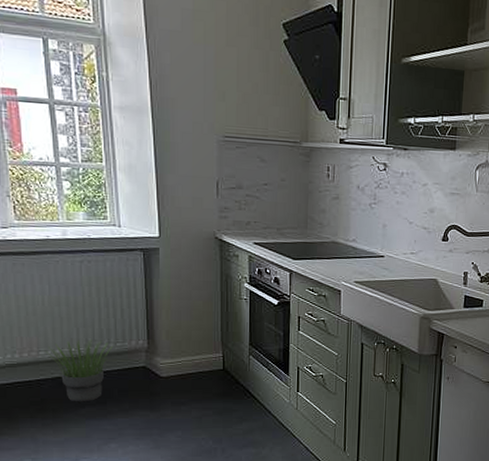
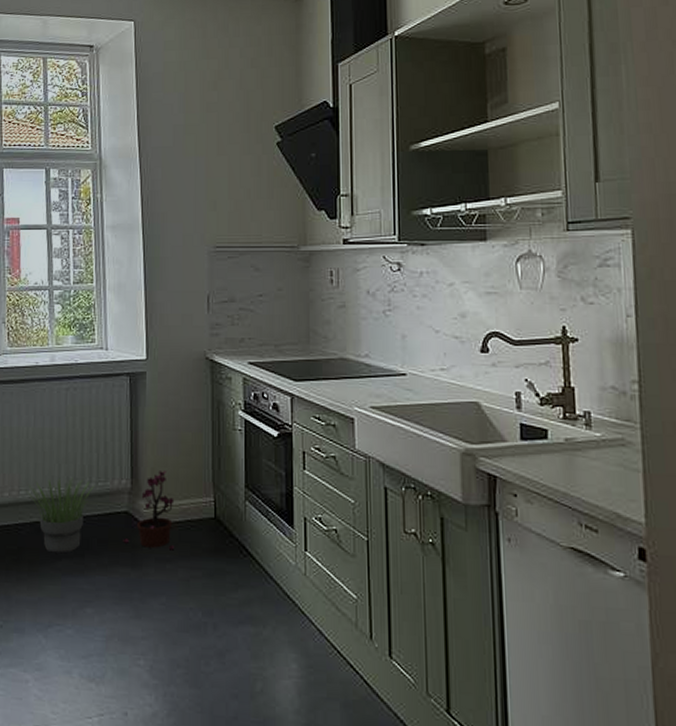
potted plant: none [142,333,189,396] -> present [123,471,175,550]

